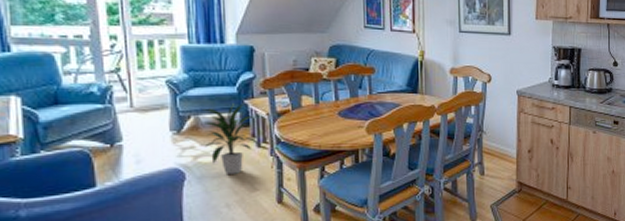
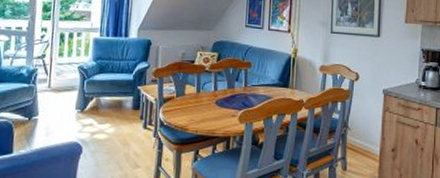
indoor plant: present [202,103,261,174] -> none [101,88,147,151]

